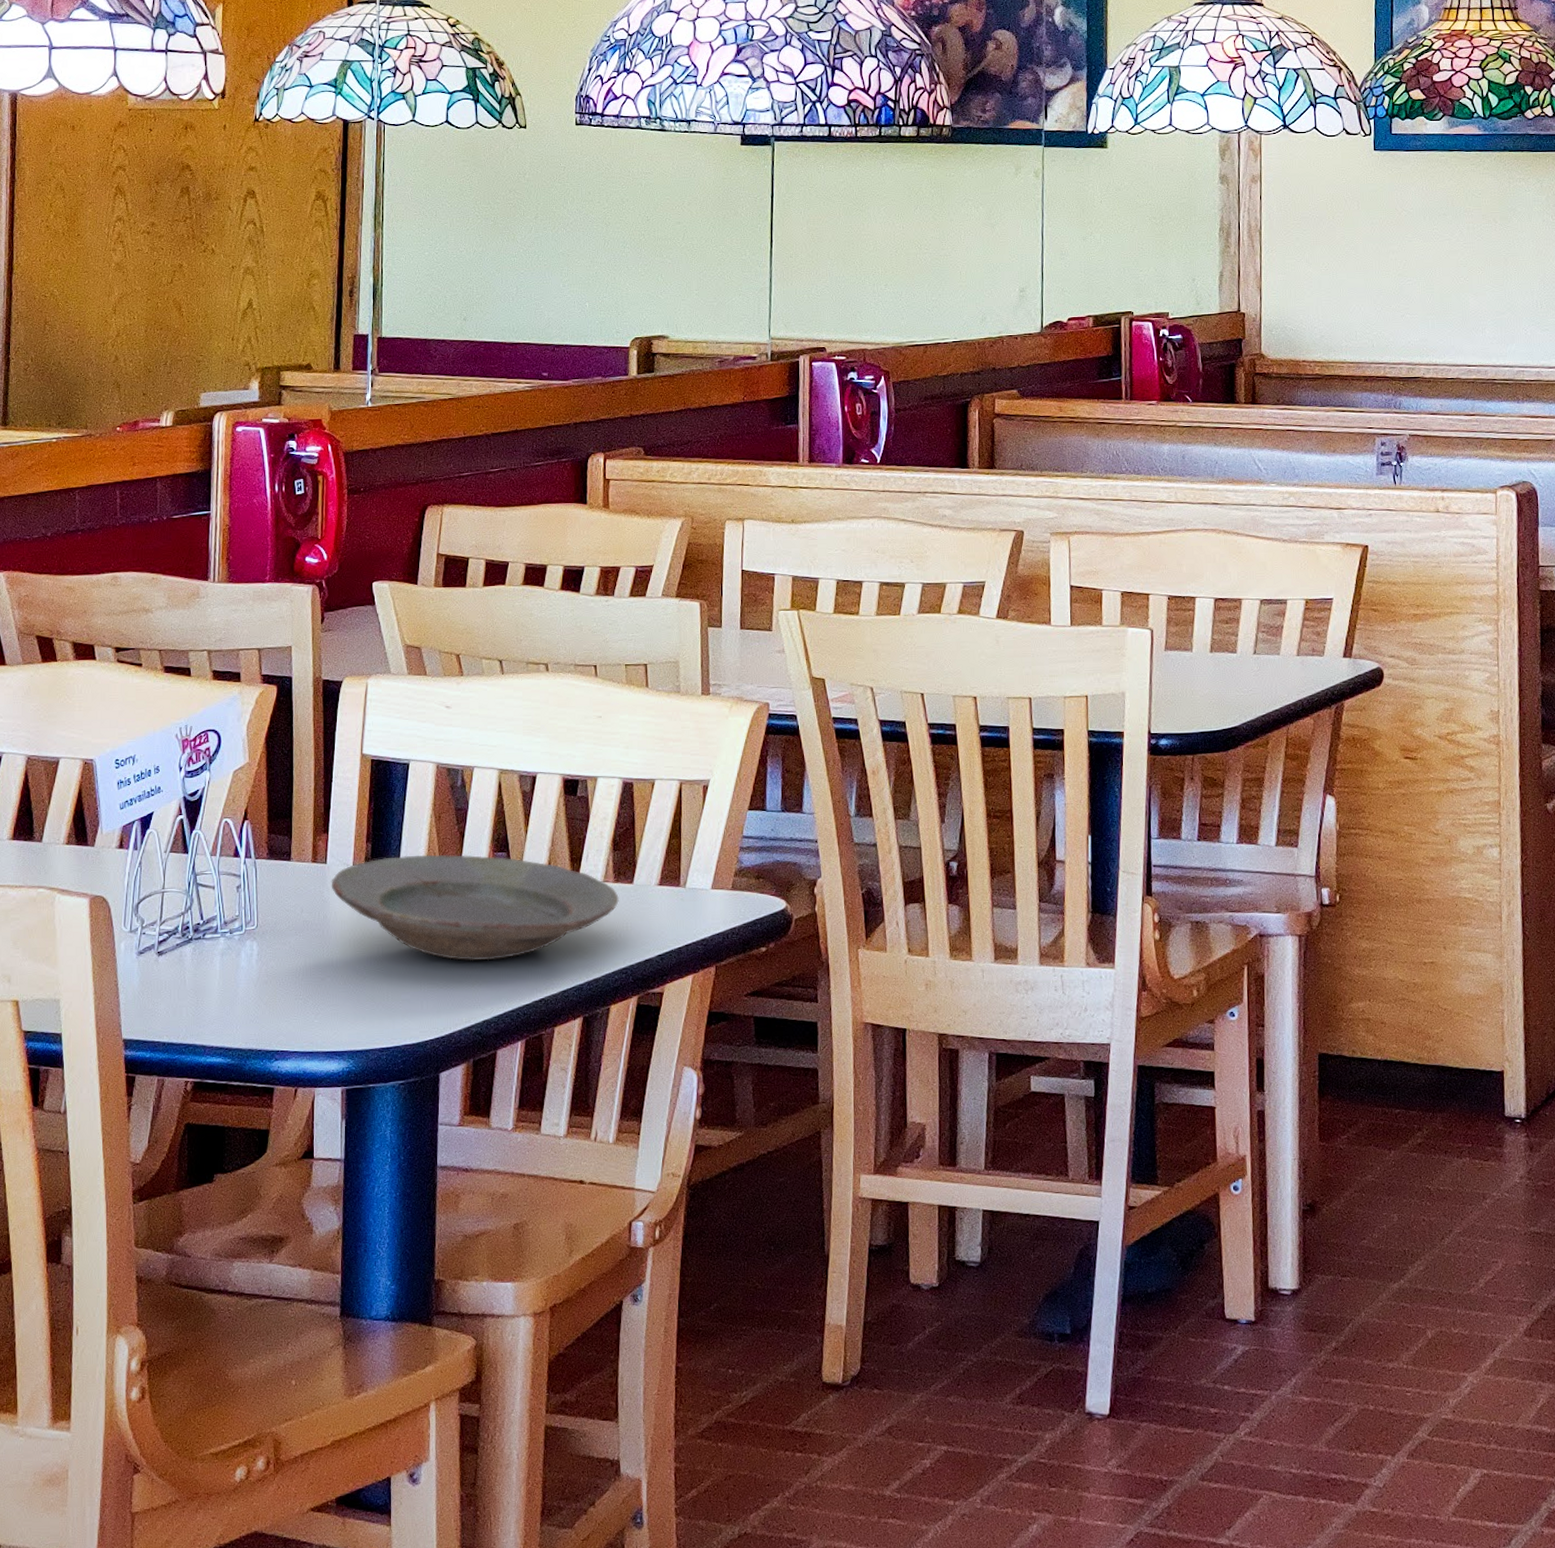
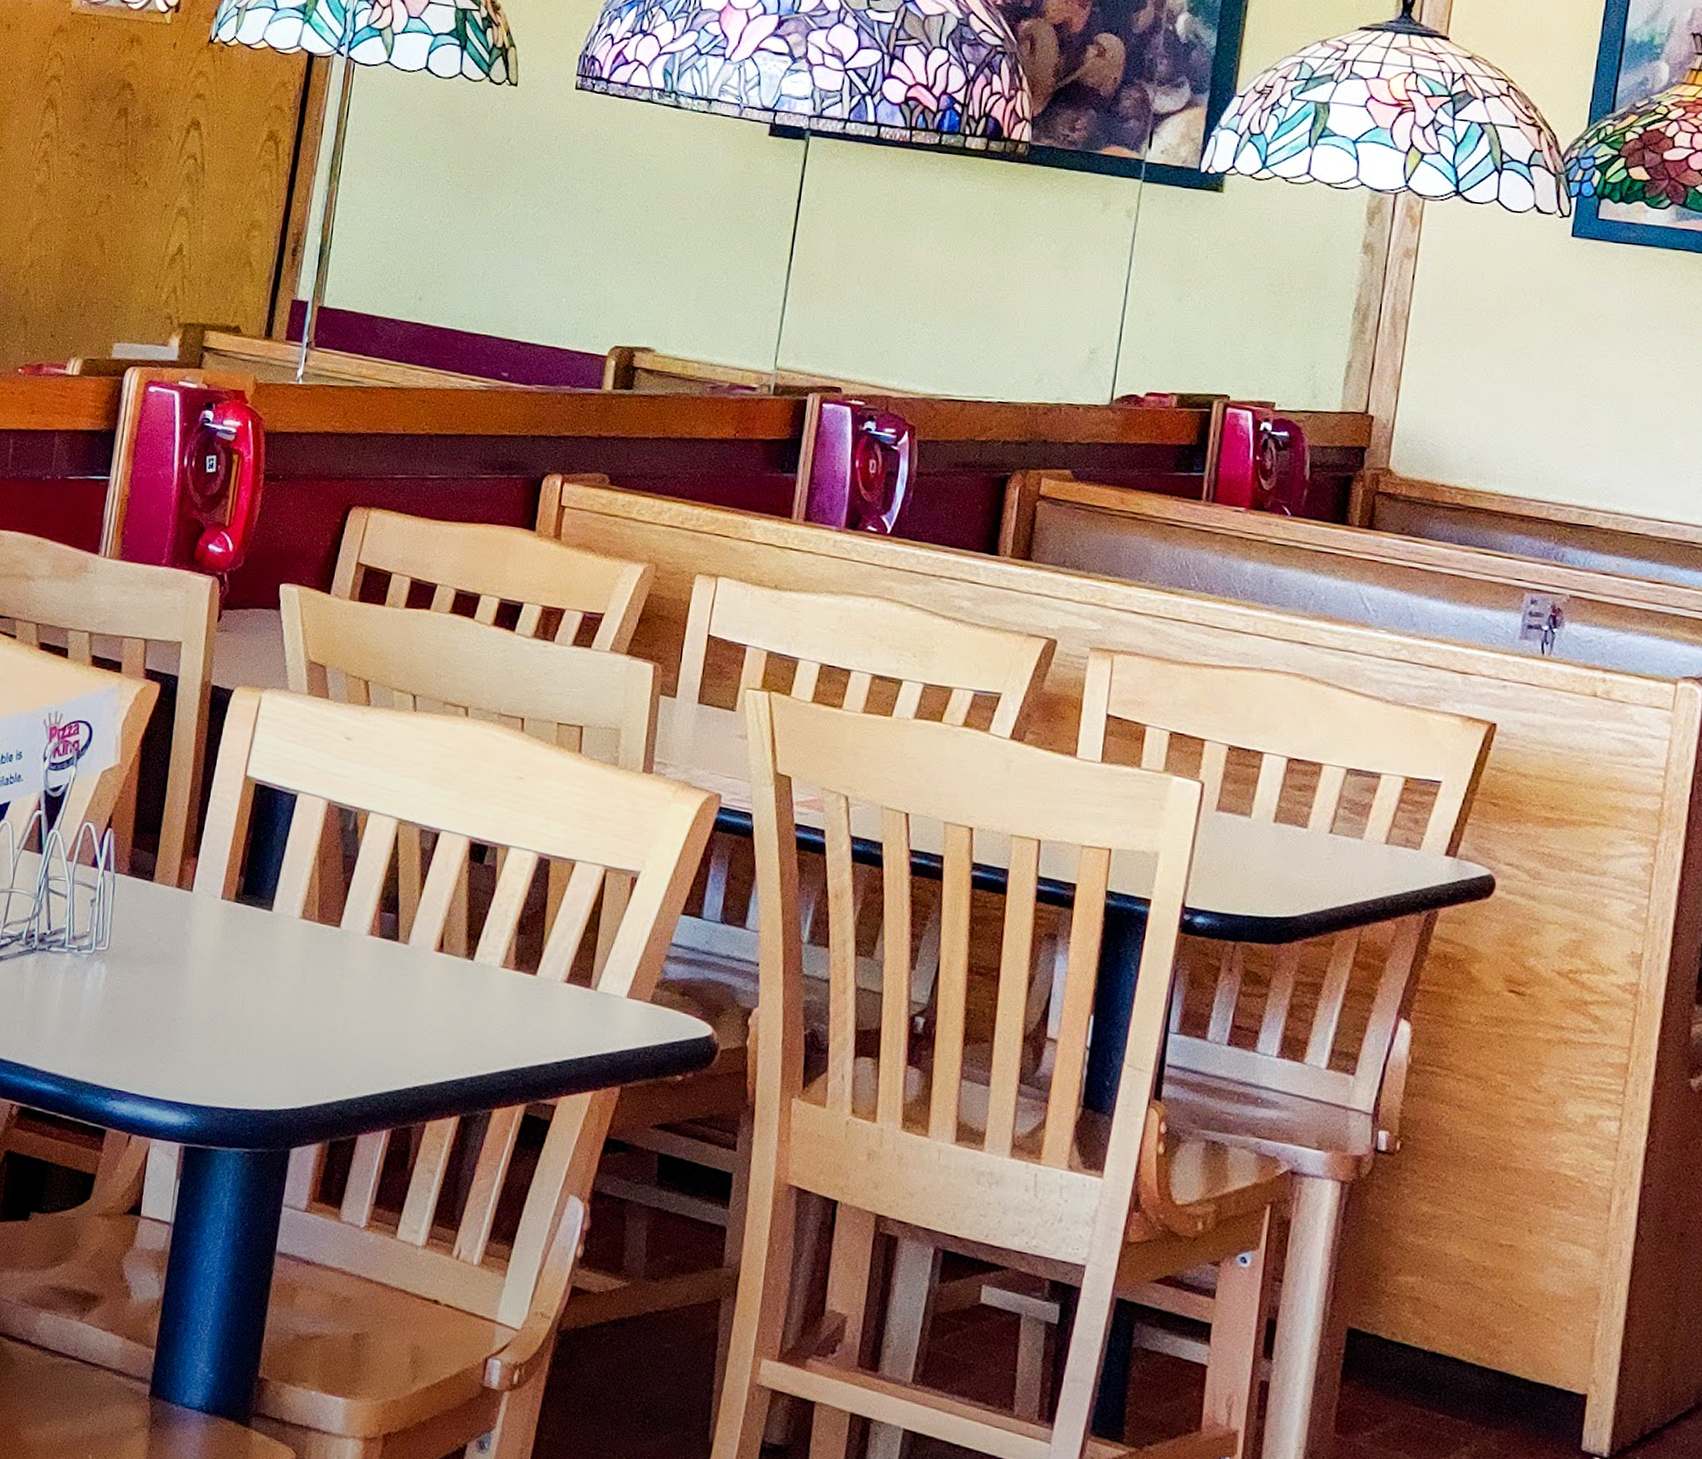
plate: present [331,854,619,961] -> none [195,896,518,1035]

